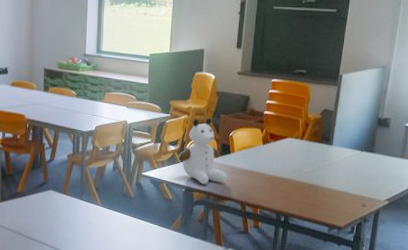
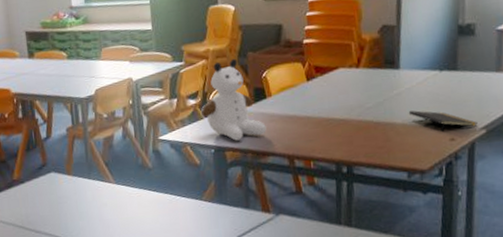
notepad: none [334,179,383,198] -> present [408,110,478,131]

